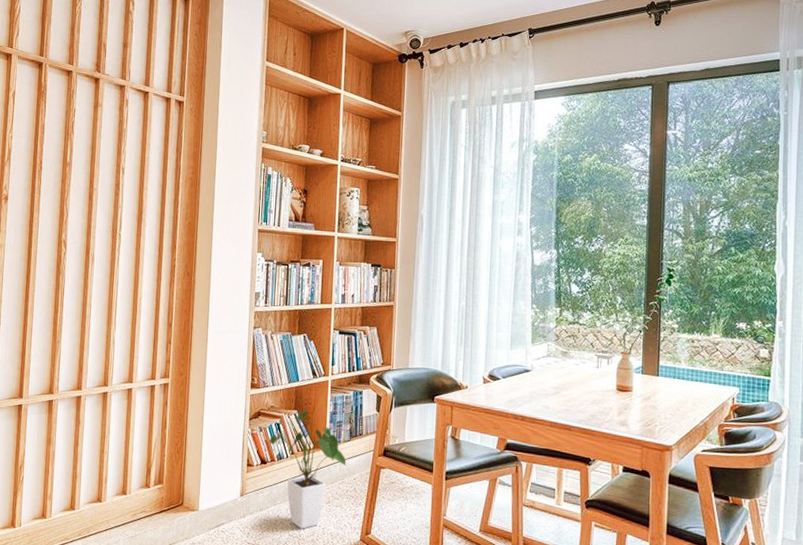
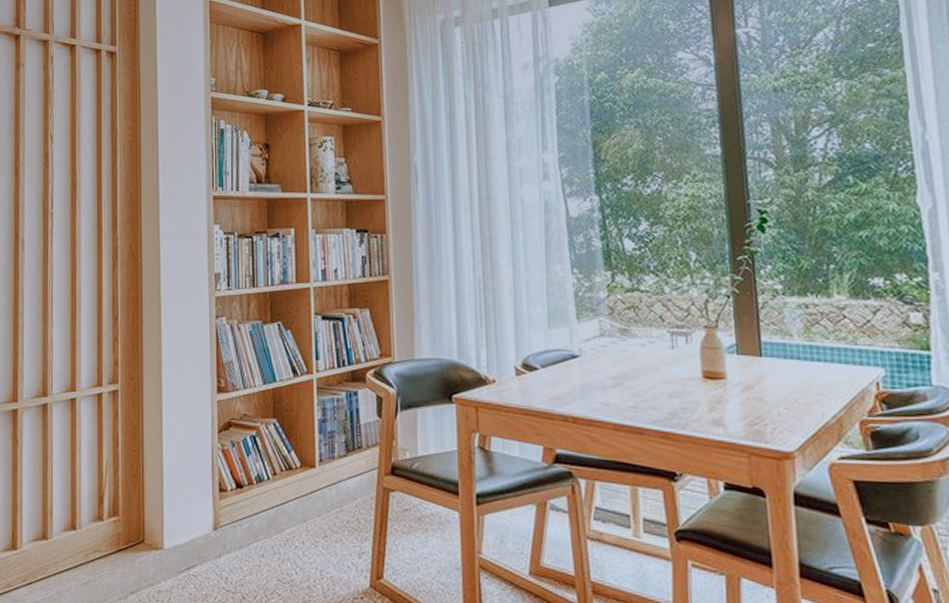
house plant: present [269,411,347,529] -> none [244,419,344,572]

